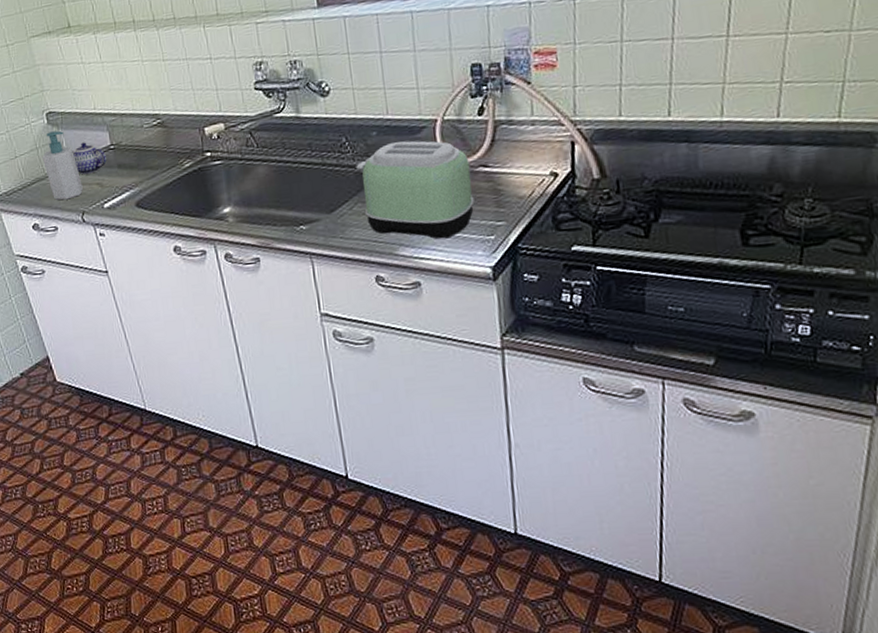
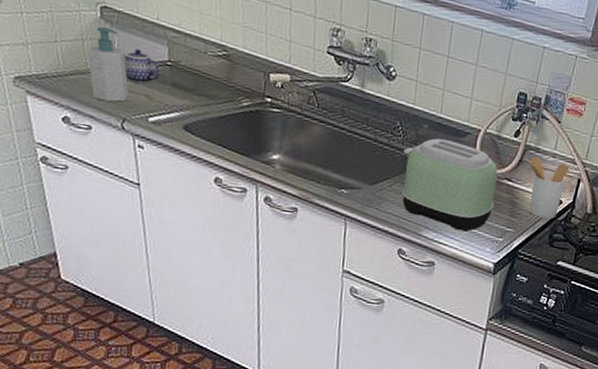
utensil holder: none [498,128,557,200] -> present [525,156,570,219]

